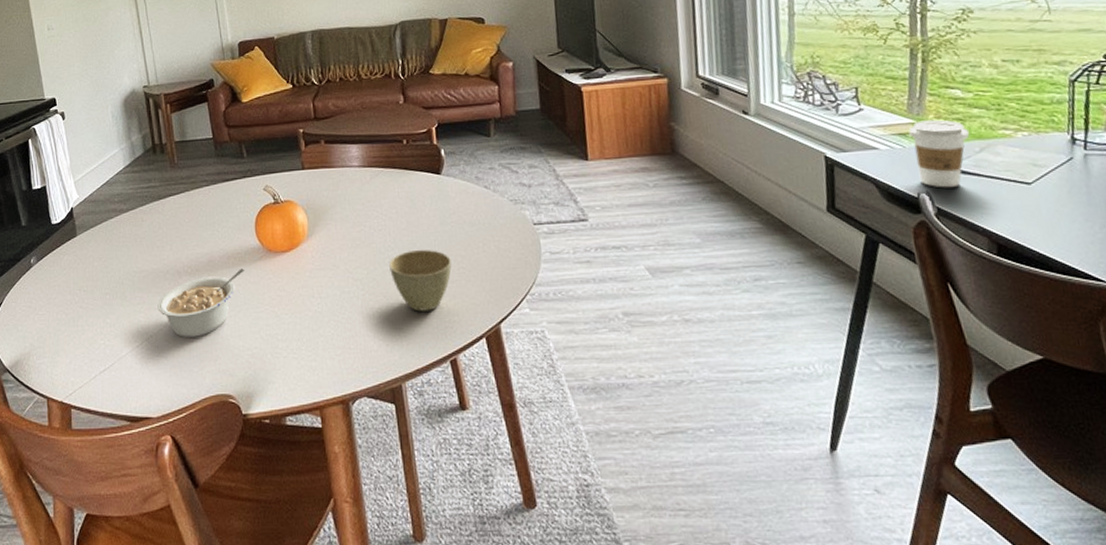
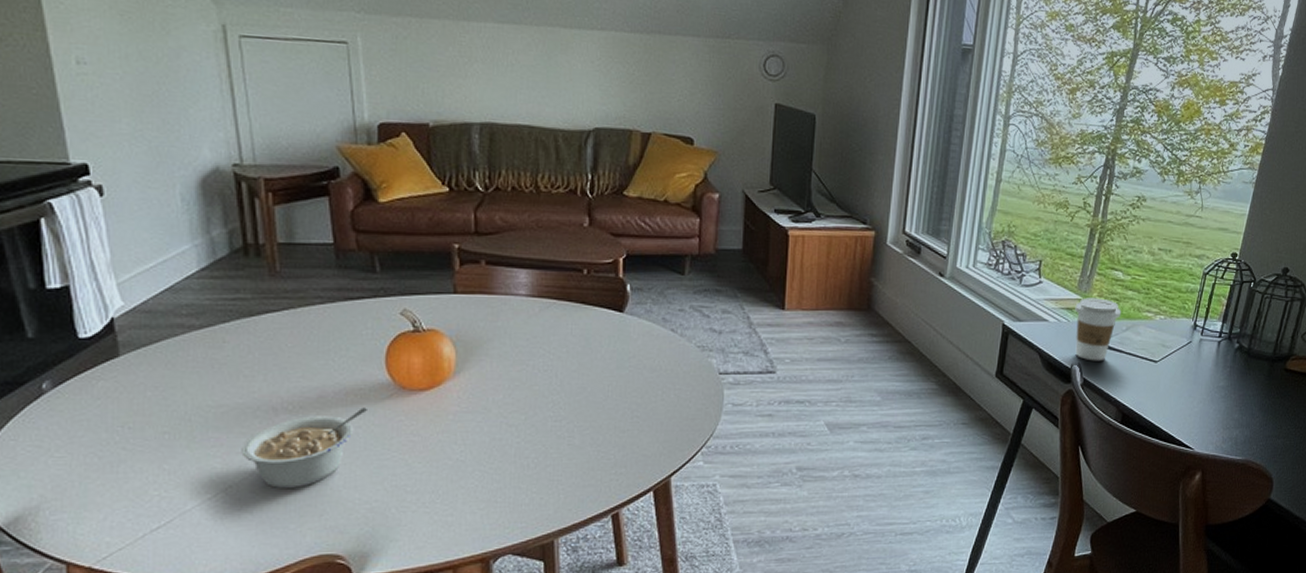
cup: present [389,249,452,312] -> none [552,394,625,462]

